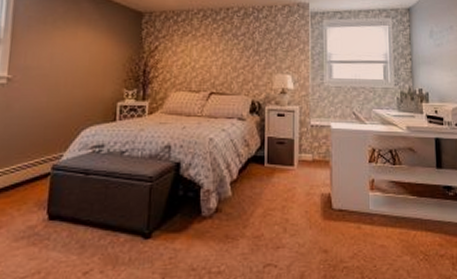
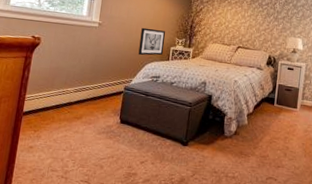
wall art: none [70,78,109,119] -> present [138,27,165,56]

